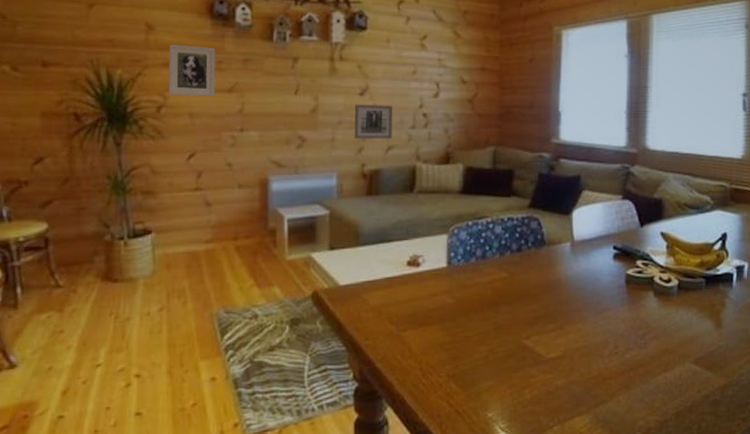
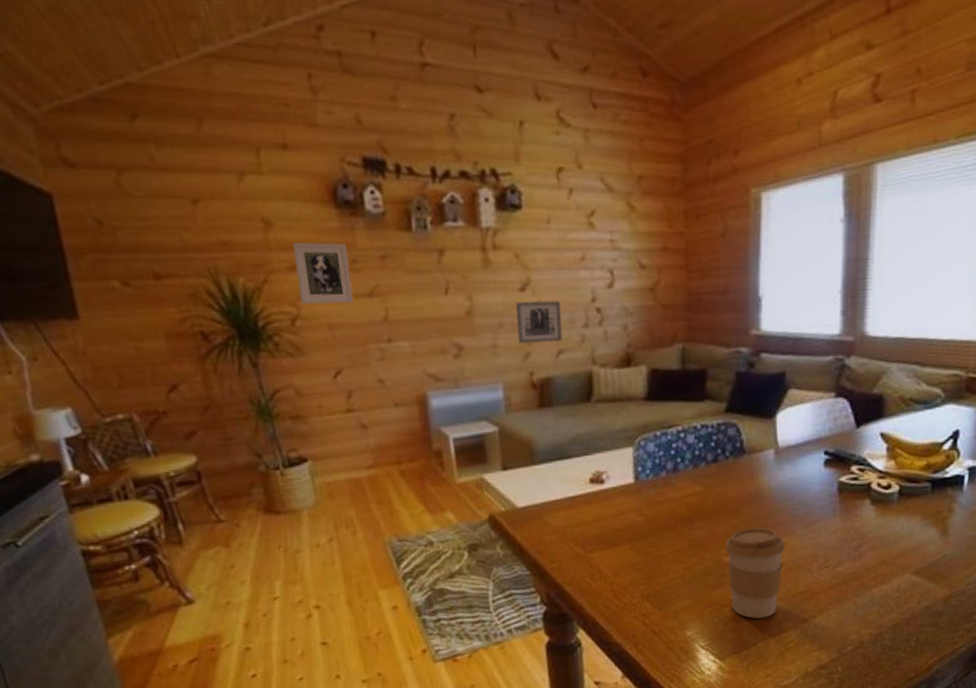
coffee cup: none [525,313,579,403] -> present [725,527,785,619]

